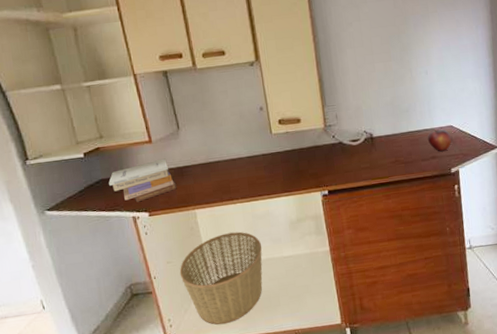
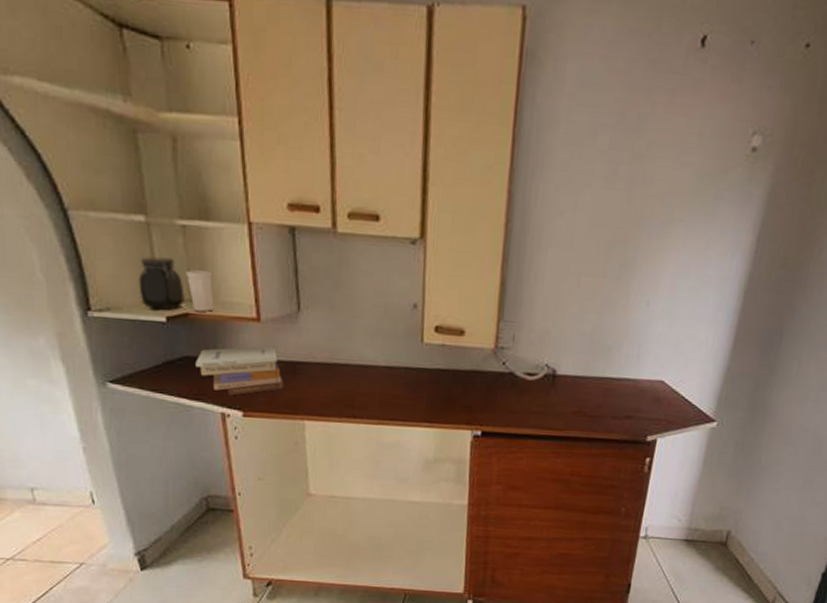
jar: none [60,111,96,150] -> present [139,257,185,311]
cup: none [94,113,117,145] -> present [186,269,214,312]
basket: present [179,232,263,325] -> none [272,458,383,566]
fruit: present [427,129,452,151] -> none [626,382,659,411]

